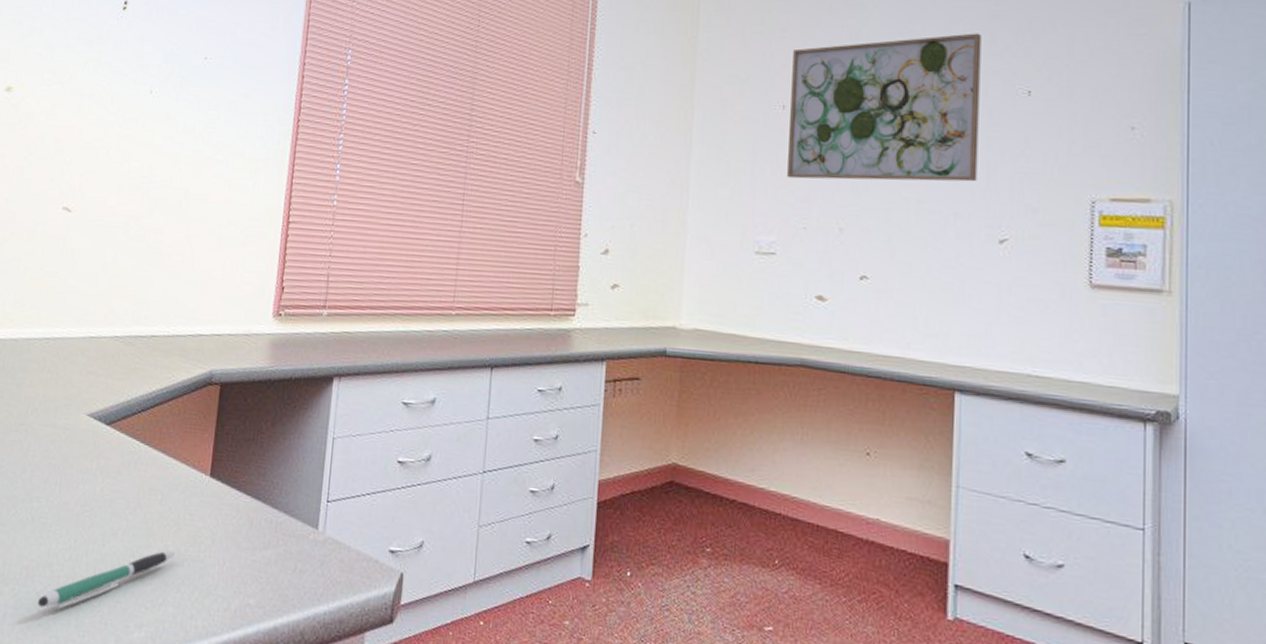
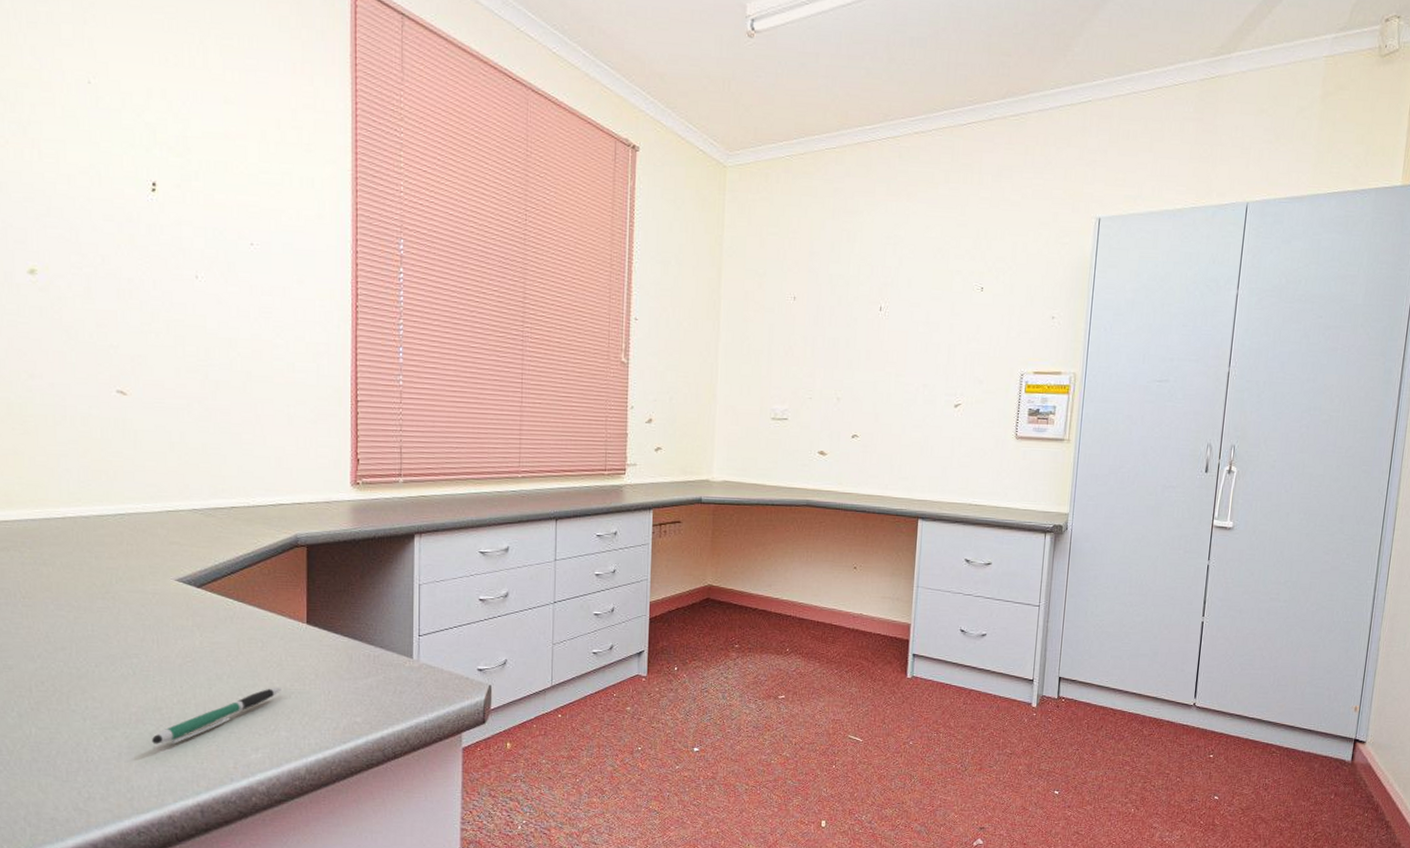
wall art: present [786,33,981,182] -> none [796,238,949,360]

